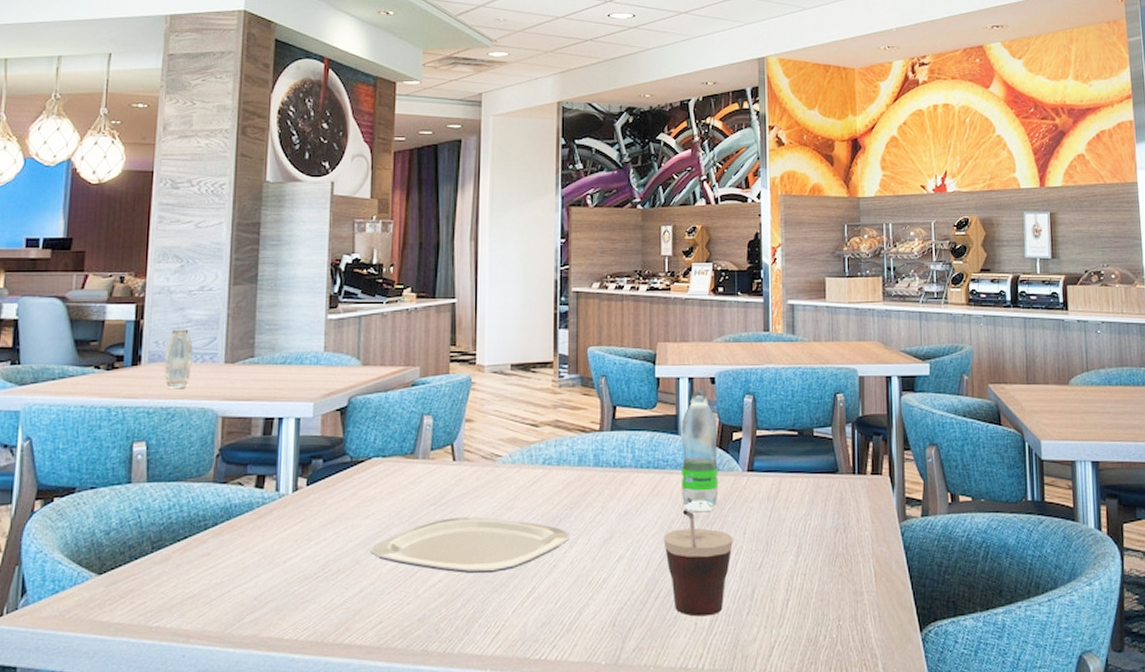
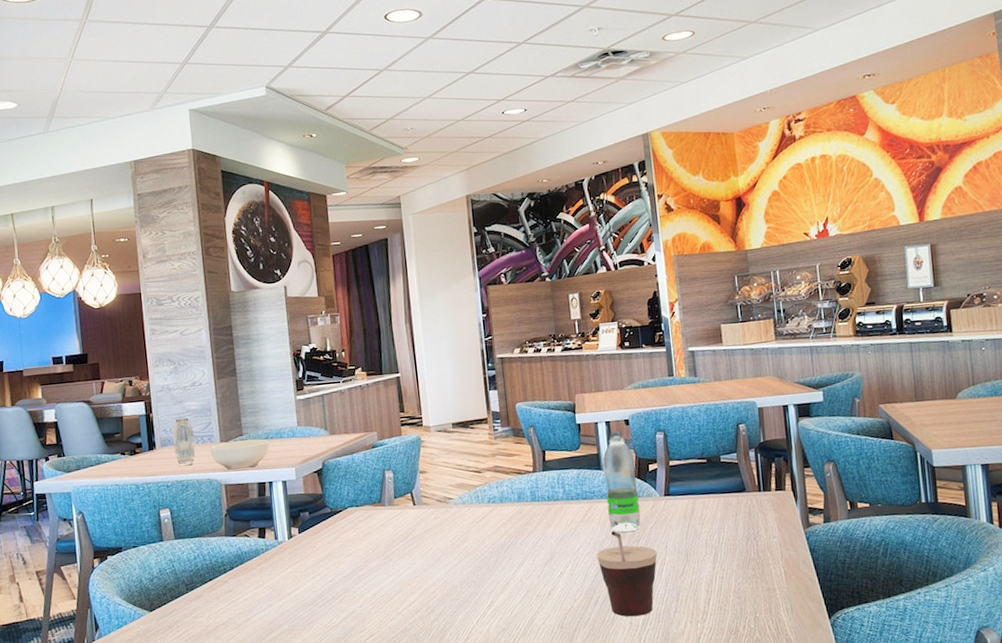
bowl: none [209,363,288,399] -> present [209,438,271,470]
plate: present [370,517,569,574] -> none [356,548,517,594]

